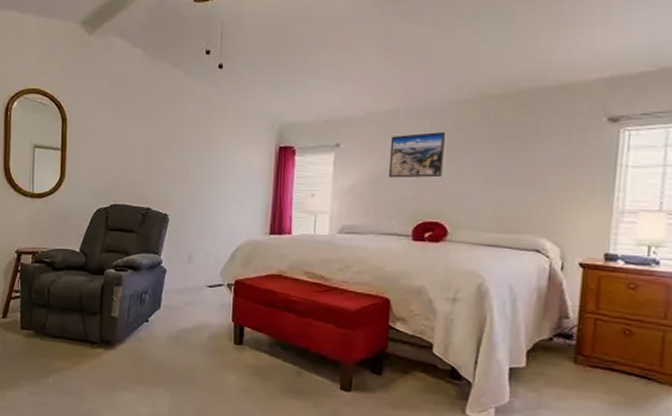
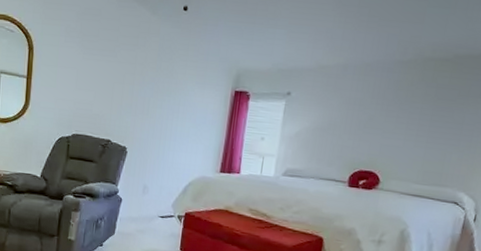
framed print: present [388,132,445,178] -> none [332,88,387,131]

